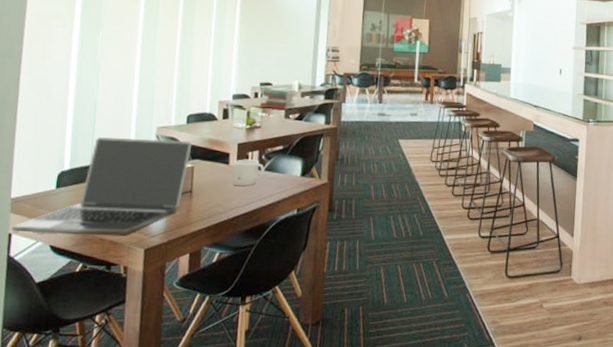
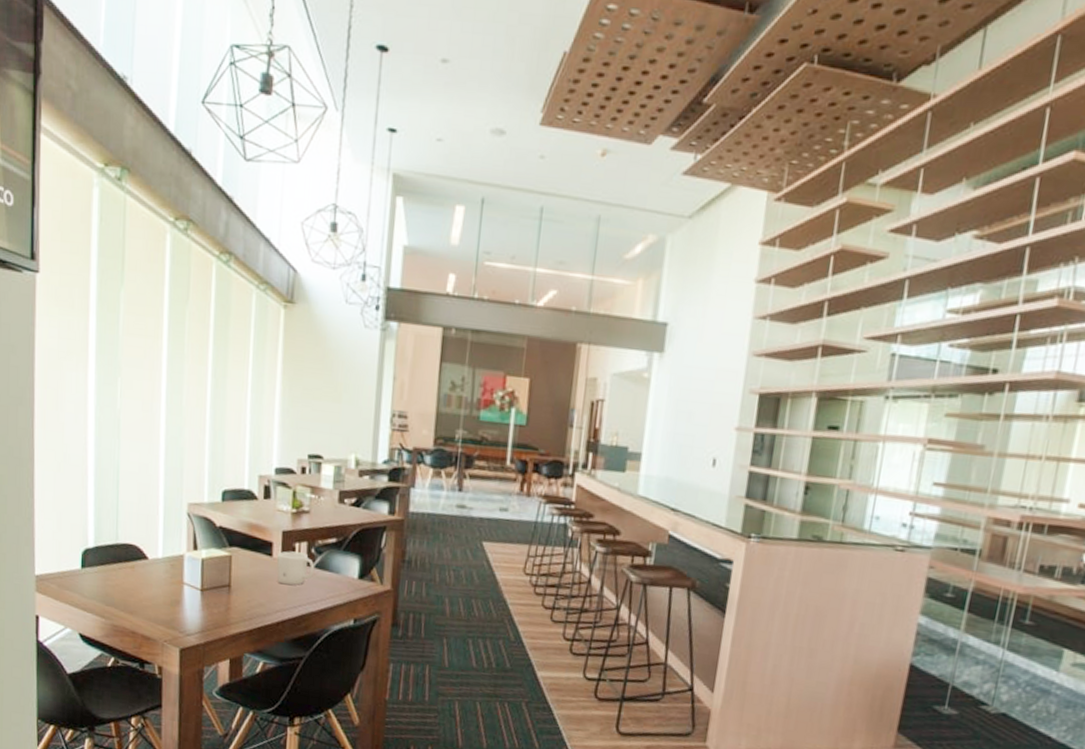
laptop: present [11,137,193,235] -> none [38,511,229,630]
books: present [259,88,297,110] -> none [307,461,353,492]

